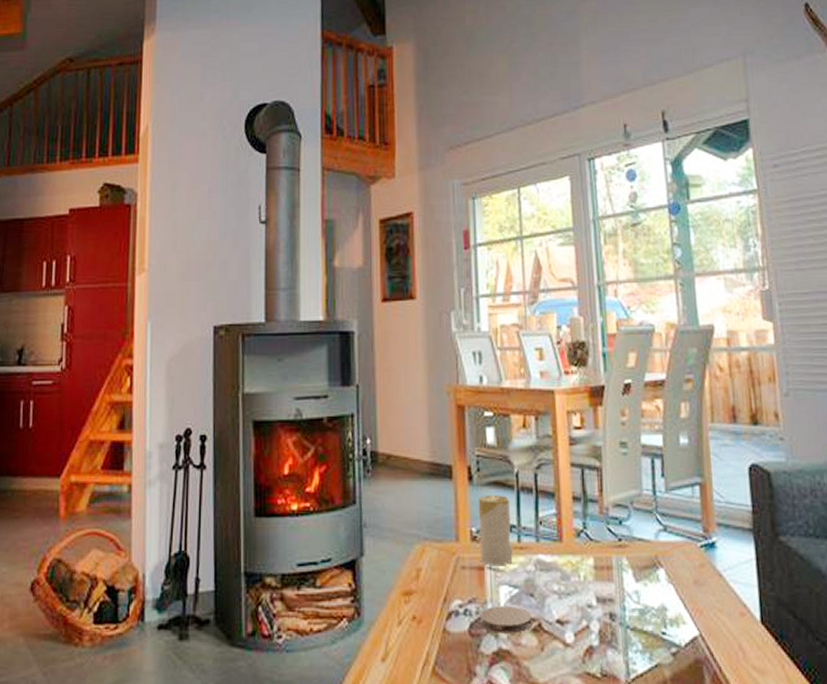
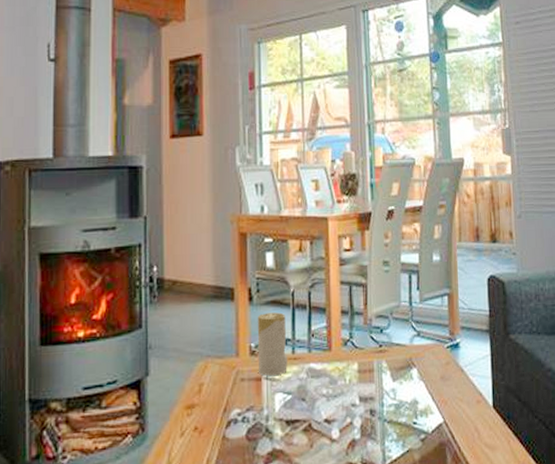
coaster: present [480,606,532,634] -> none [257,410,303,436]

